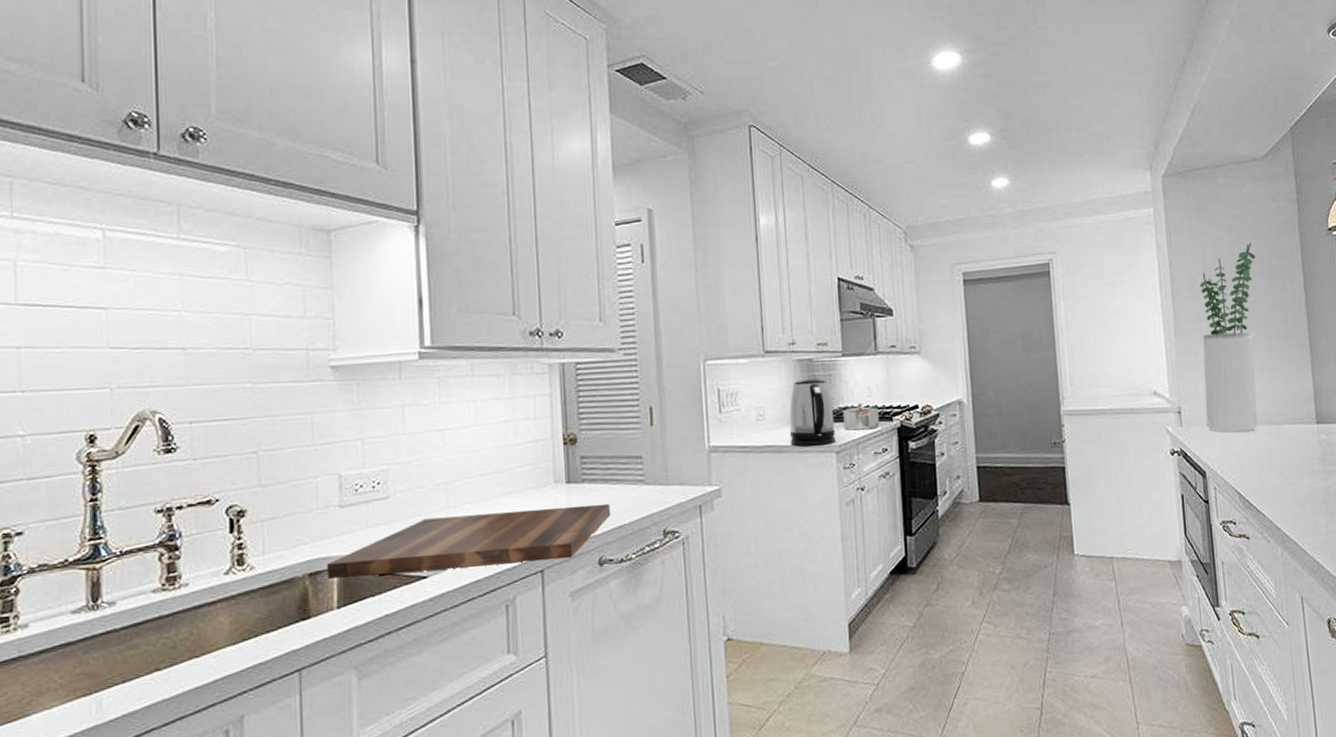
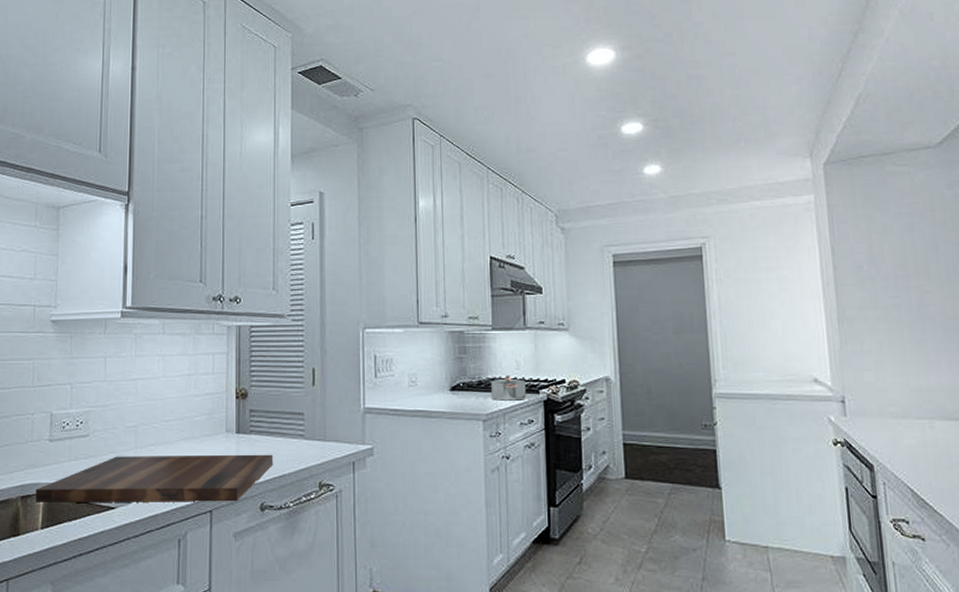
kettle: present [789,378,836,447] -> none [439,349,483,414]
vase: present [1199,243,1257,433] -> none [865,231,933,427]

